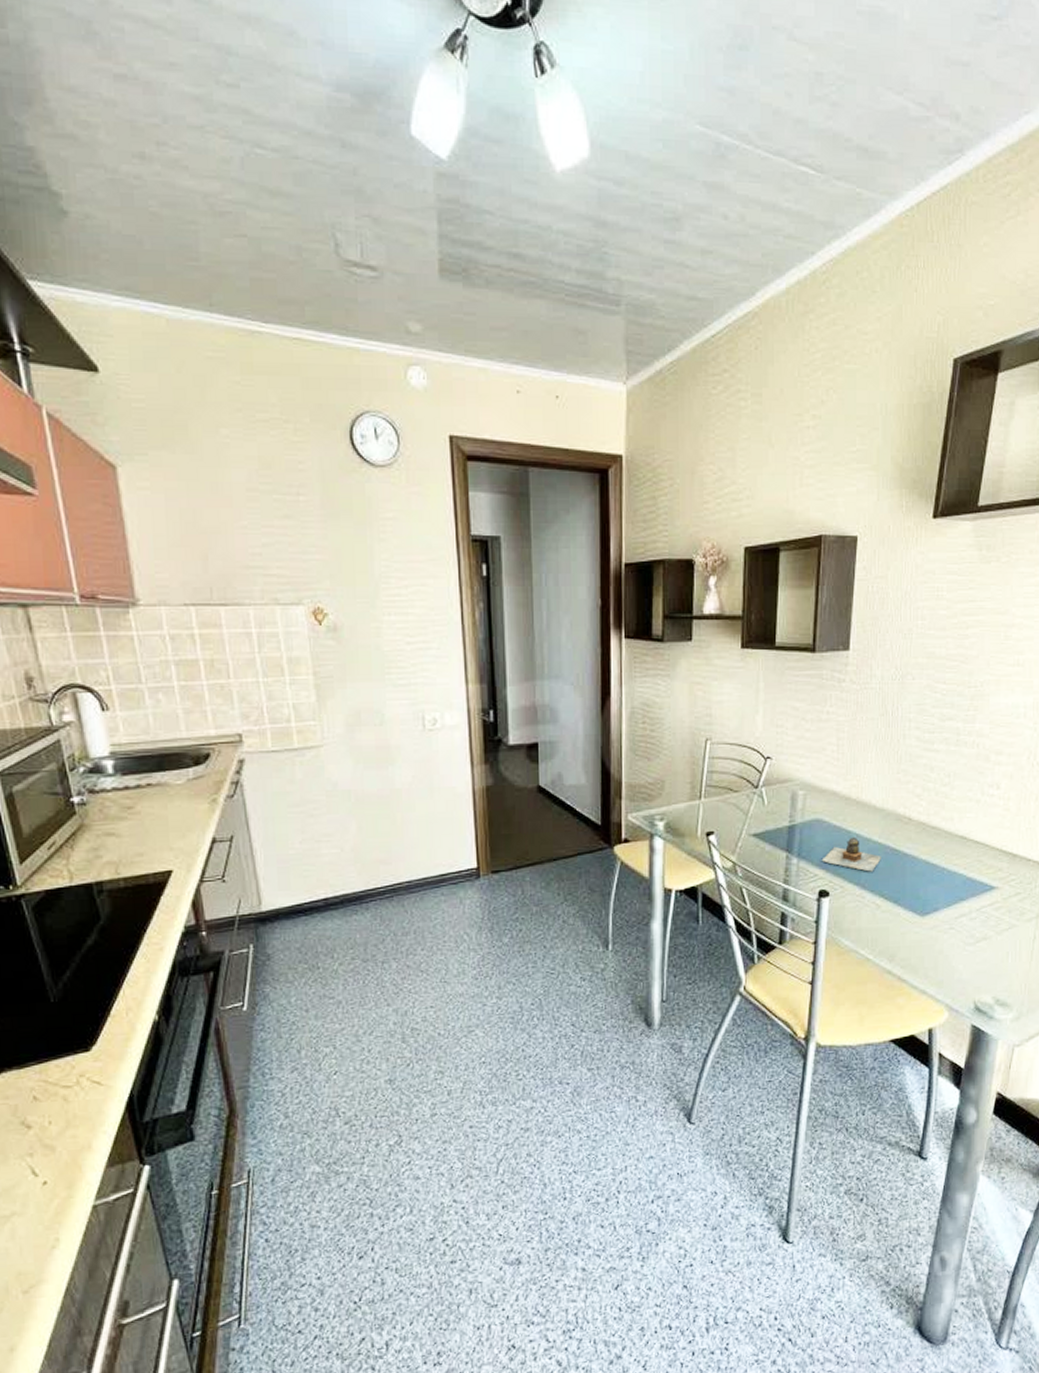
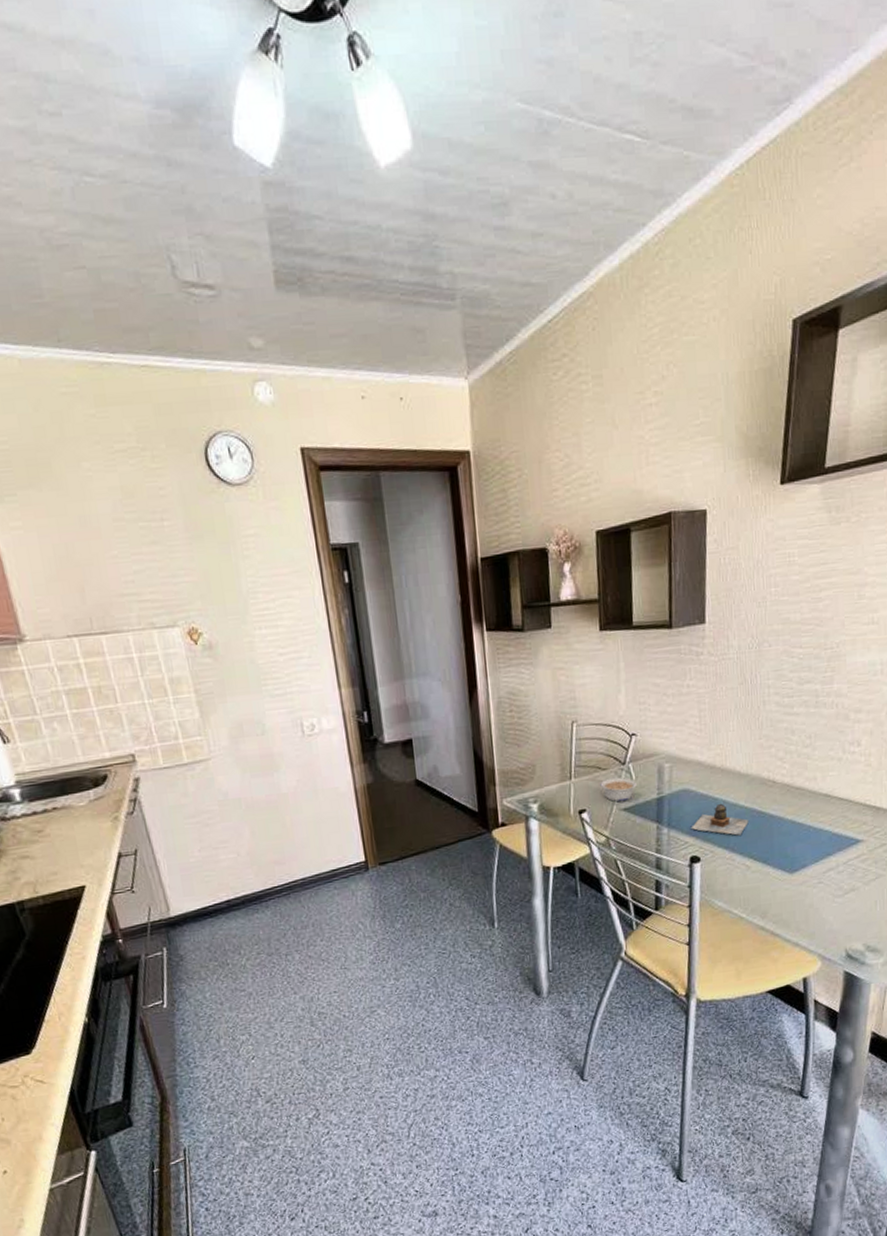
legume: none [731,800,768,827] -> present [600,777,637,802]

